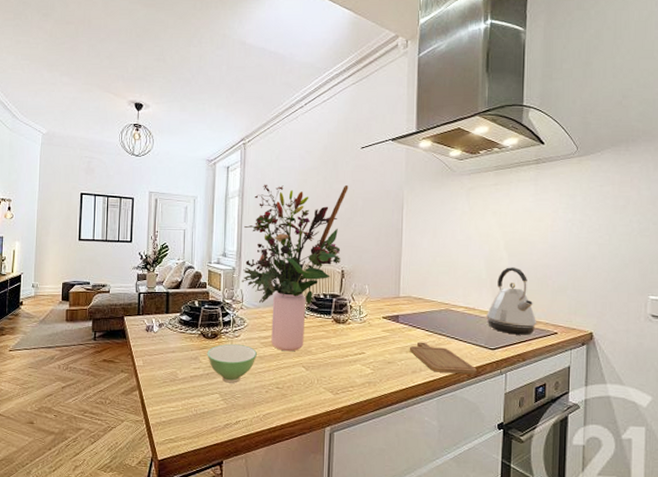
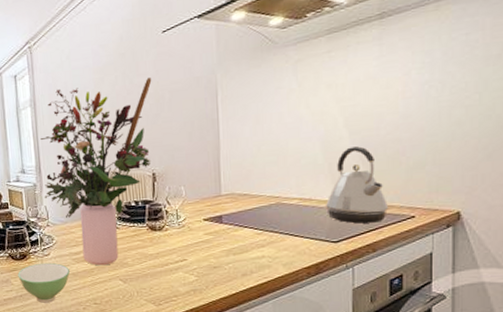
chopping board: present [410,342,477,374] -> none [238,241,318,273]

